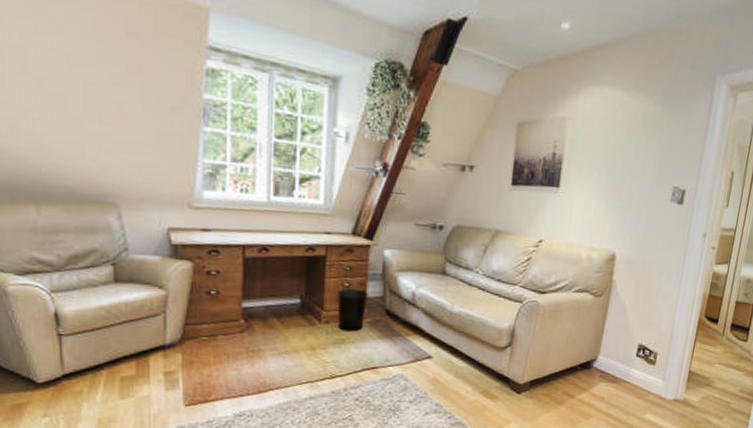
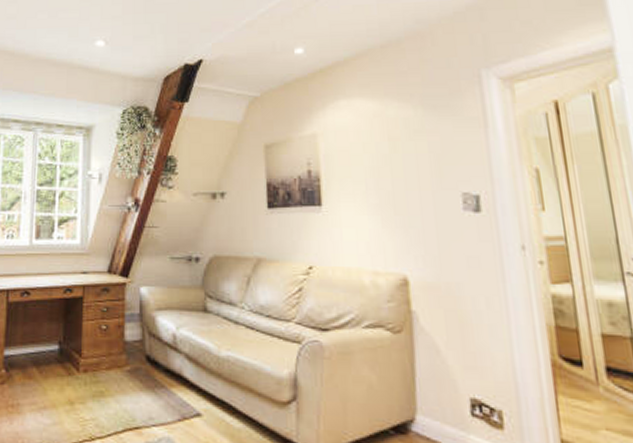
waste bin: present [337,289,368,332] -> none [95,333,126,382]

